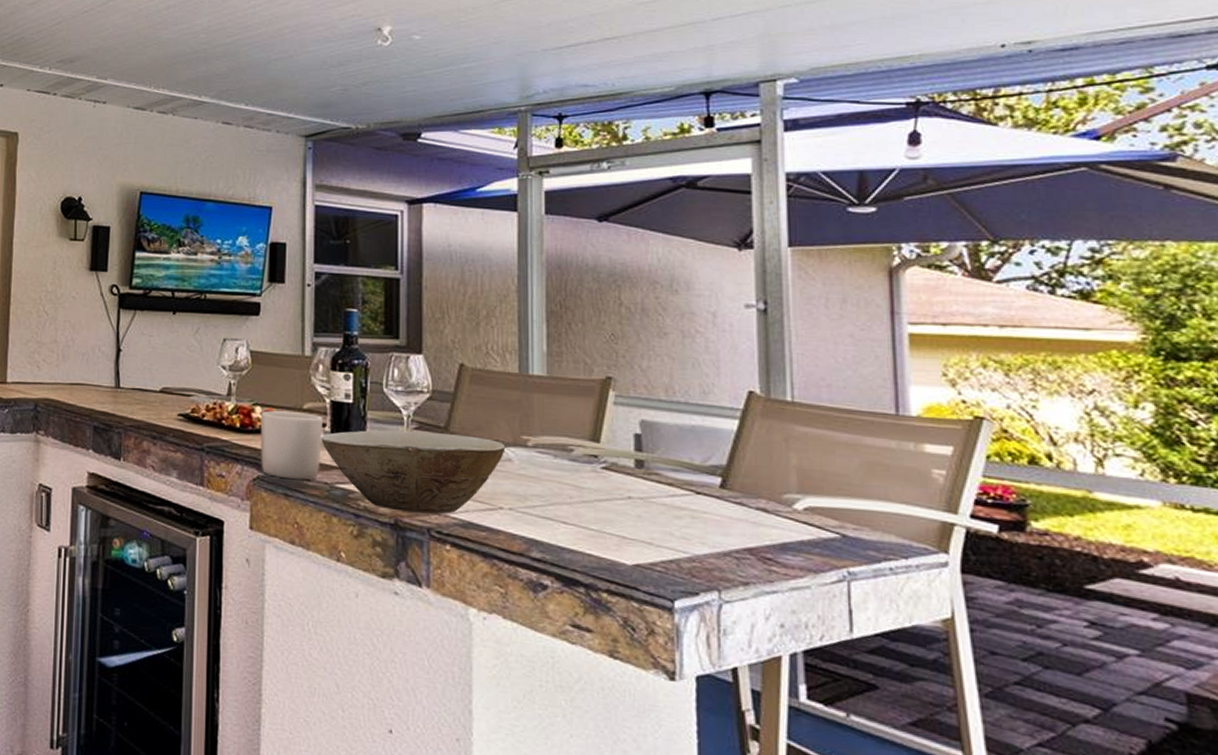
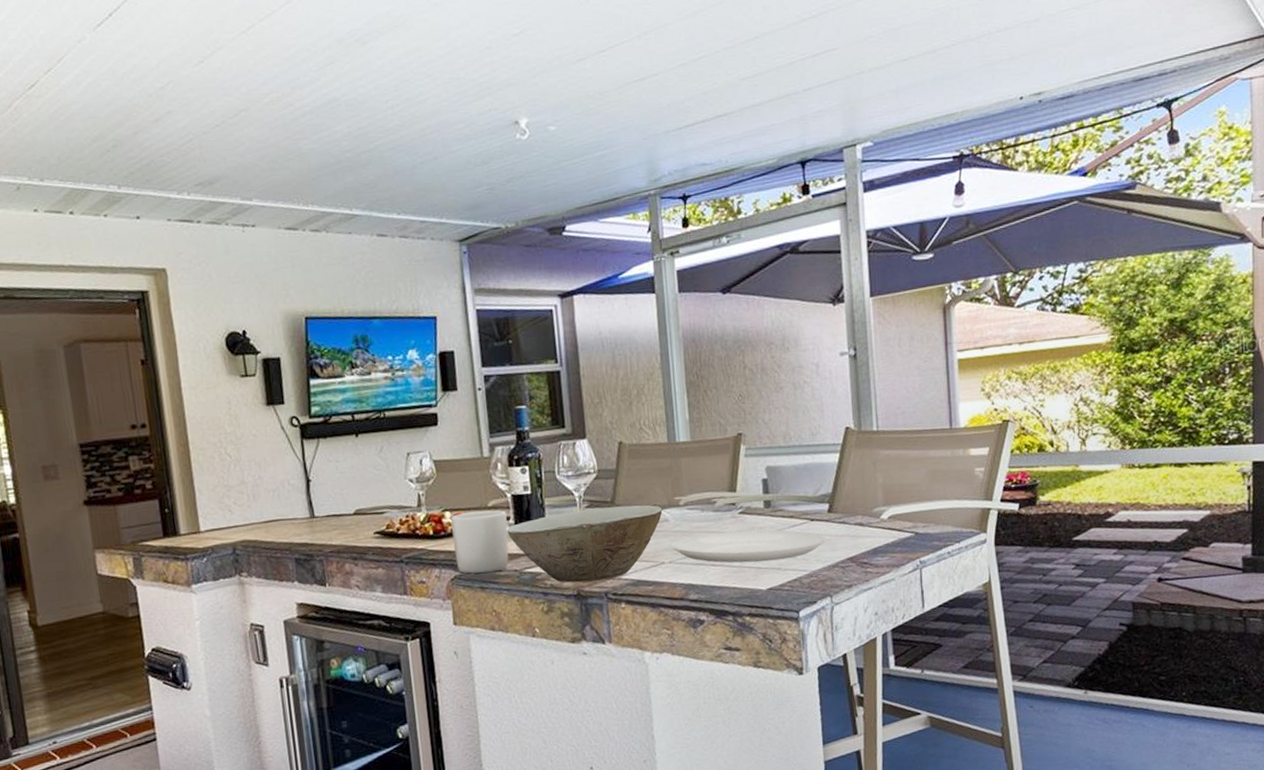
plate: none [512,483,717,534] -> present [670,529,827,563]

